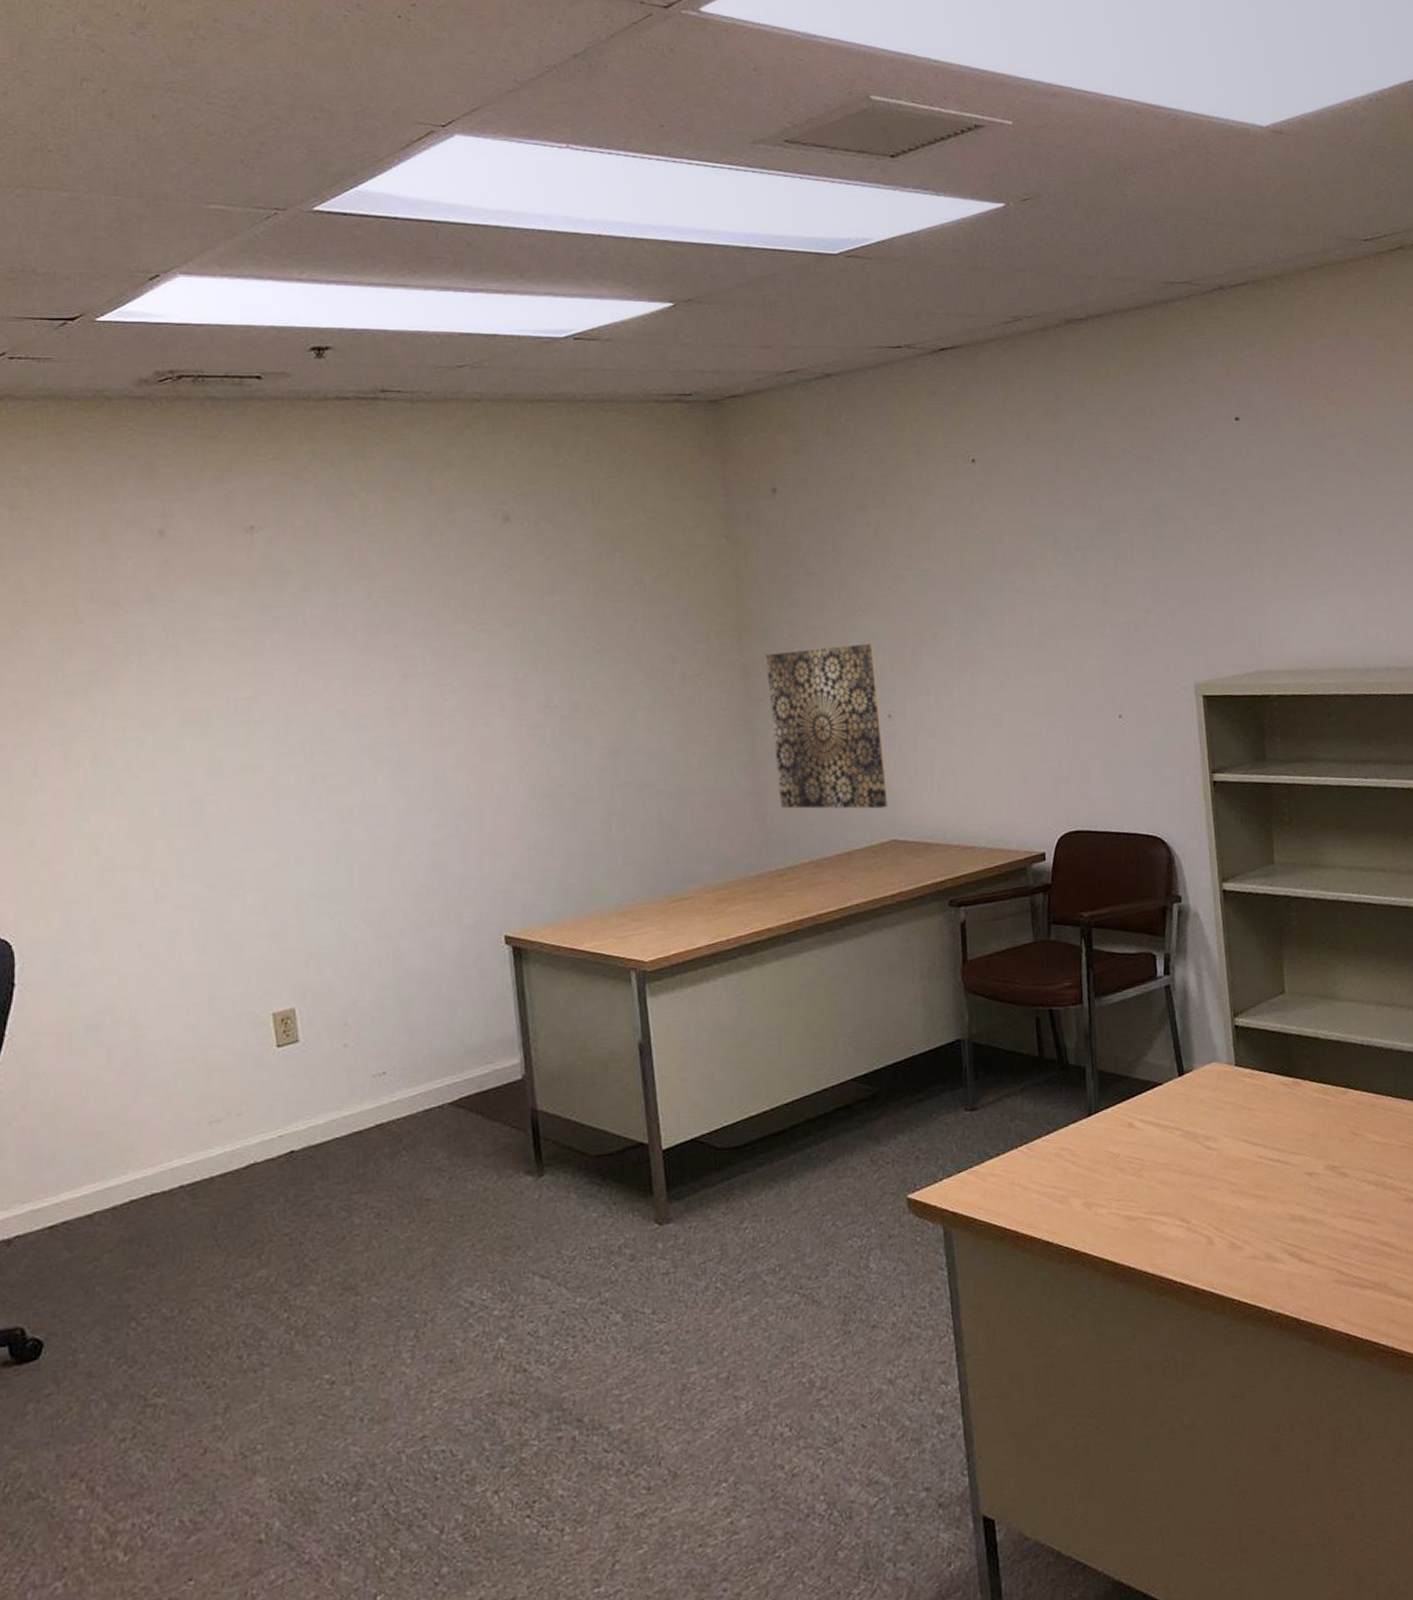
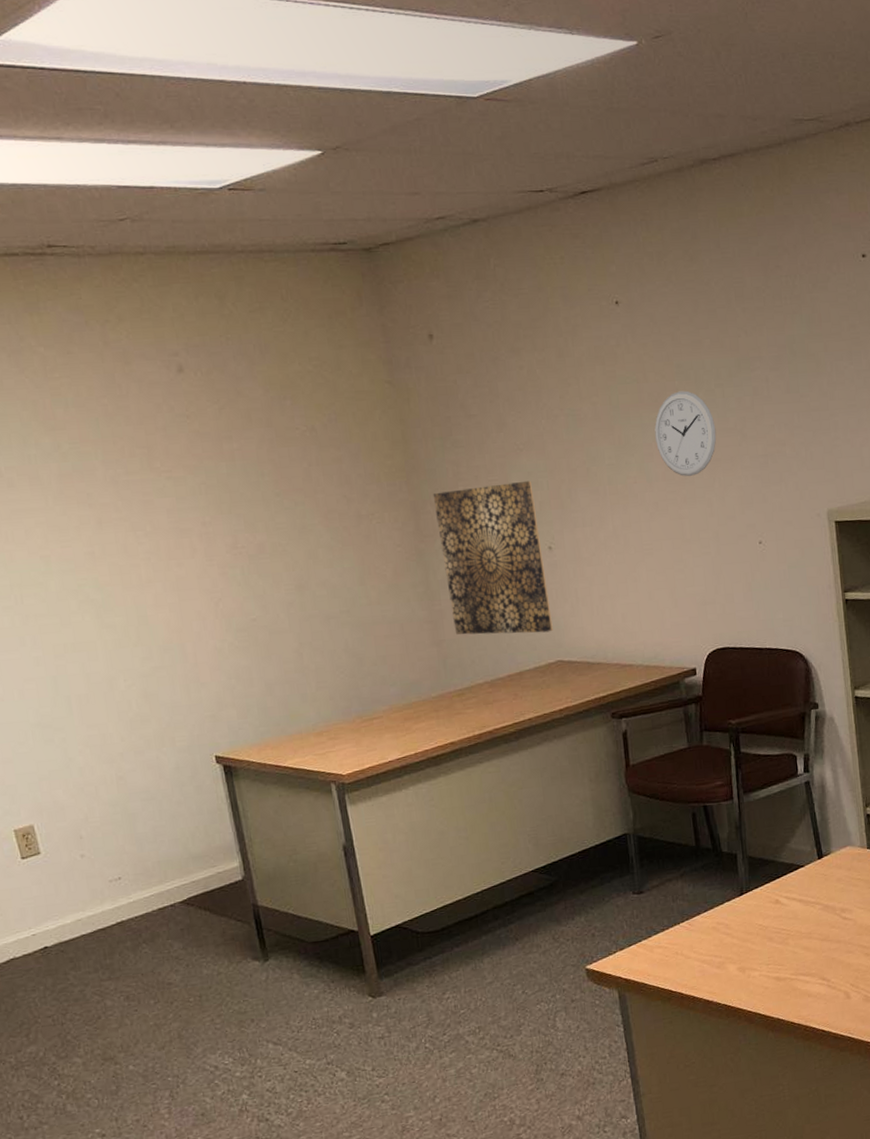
wall clock: none [1008,553,1076,644] -> present [654,390,717,477]

